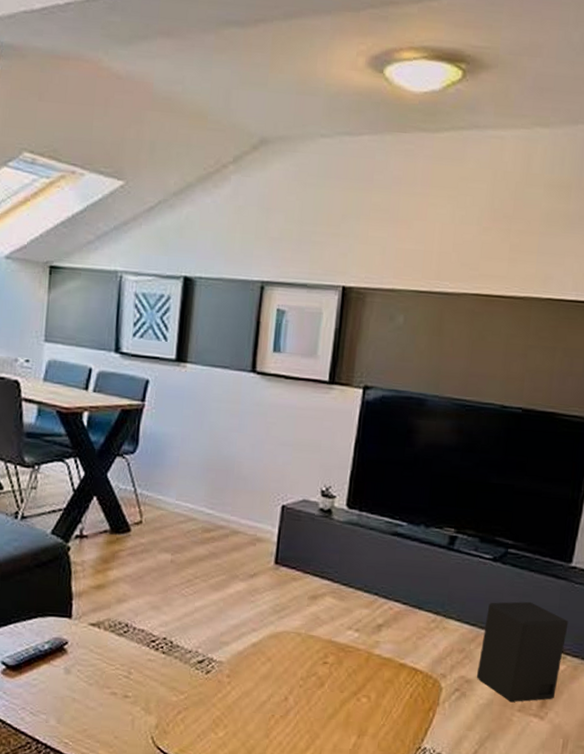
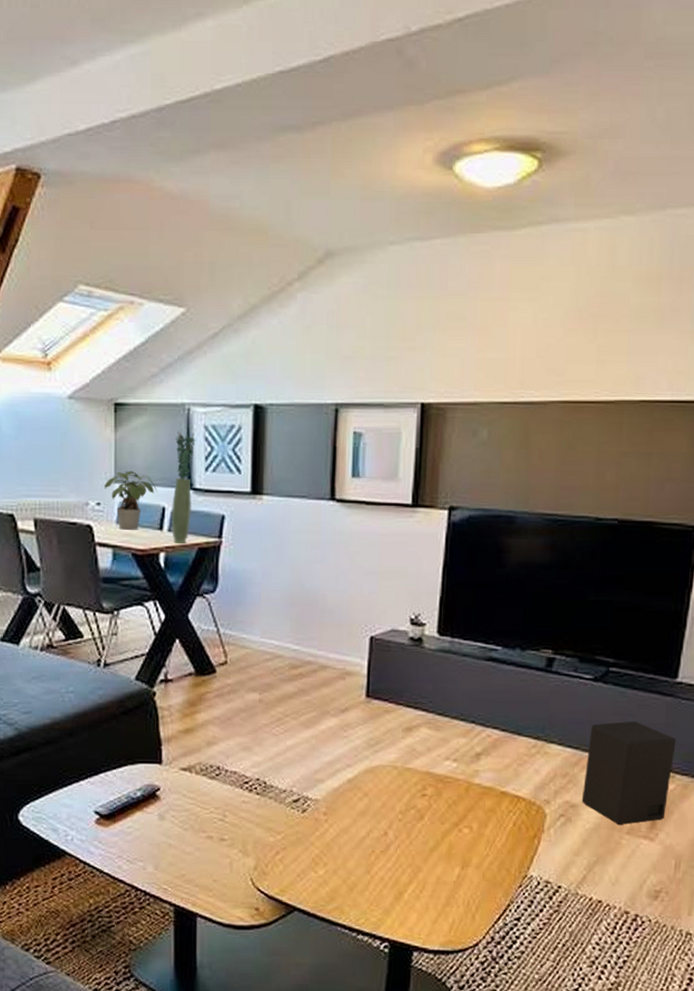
potted plant: none [34,331,86,389] -> present [104,471,158,530]
vase: none [97,295,126,404] -> present [172,430,196,543]

